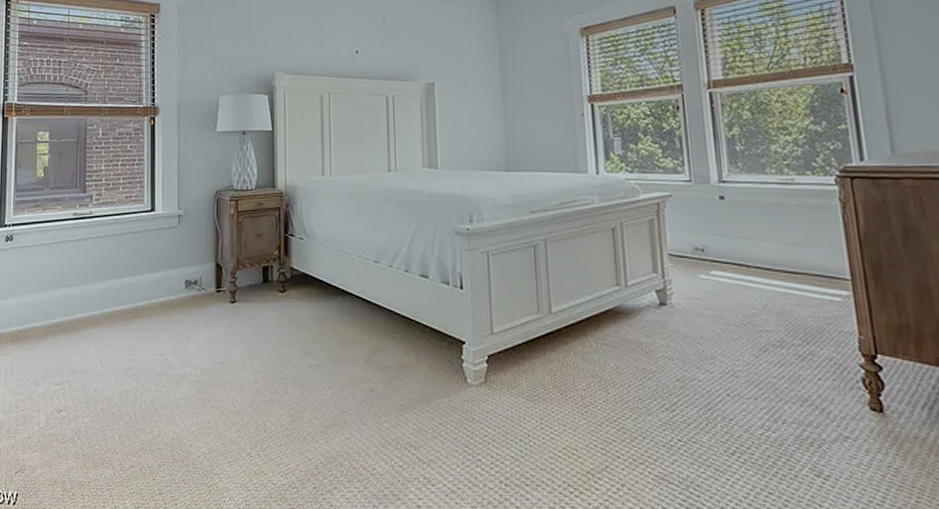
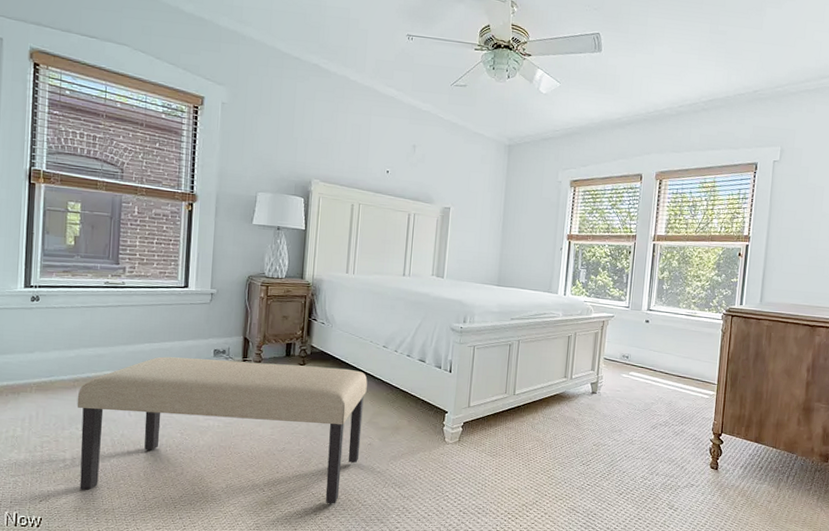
bench: none [50,293,361,474] -> present [77,356,368,504]

